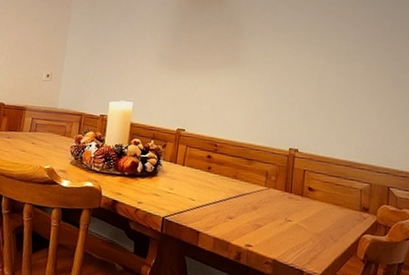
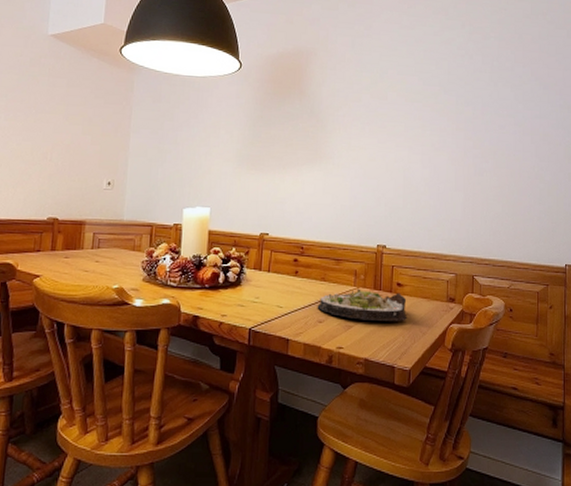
salad plate: none [228,189,319,226] -> present [317,288,408,321]

